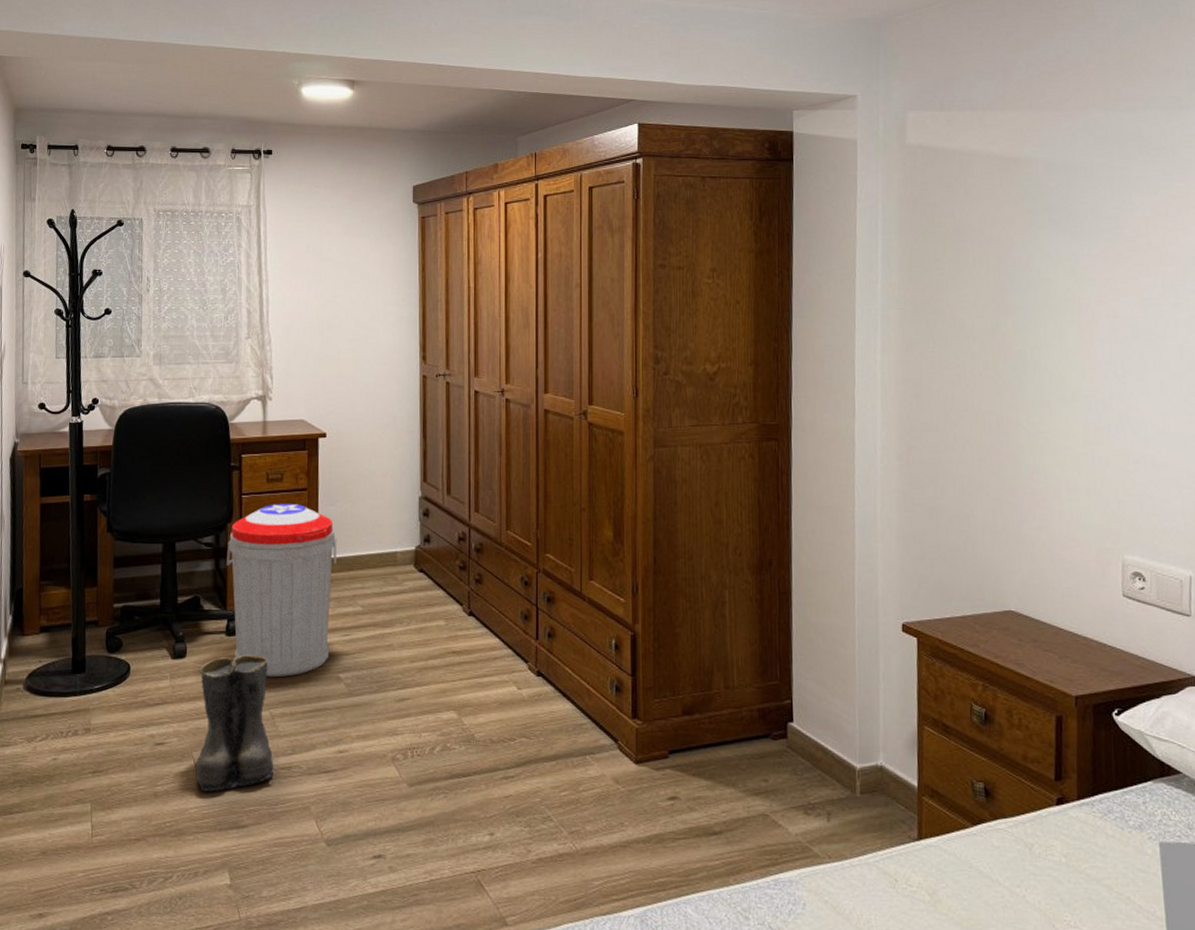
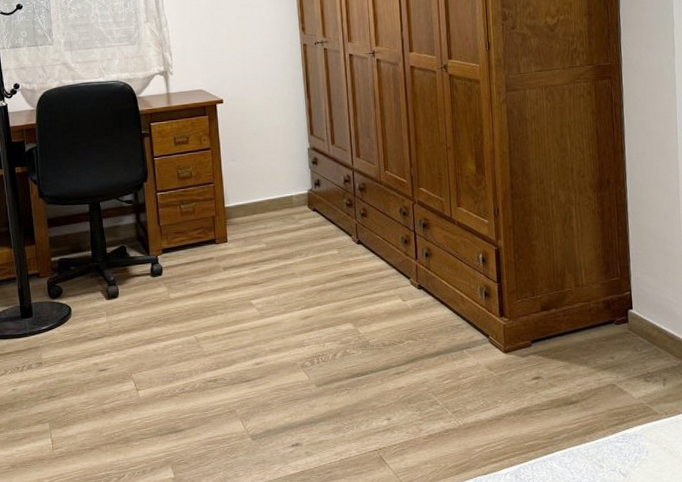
boots: present [195,654,274,792] -> none [131,290,203,406]
trash can: present [226,504,337,677] -> none [145,162,242,308]

